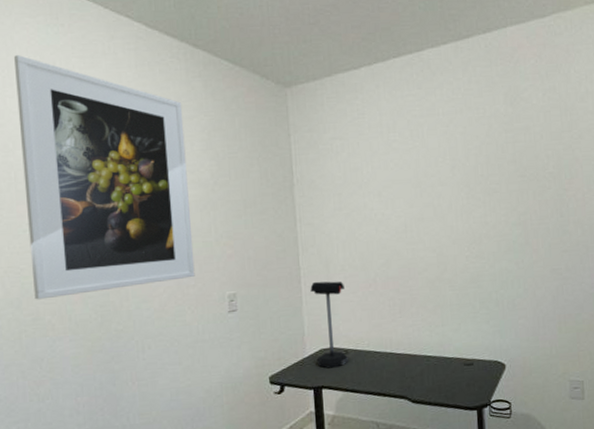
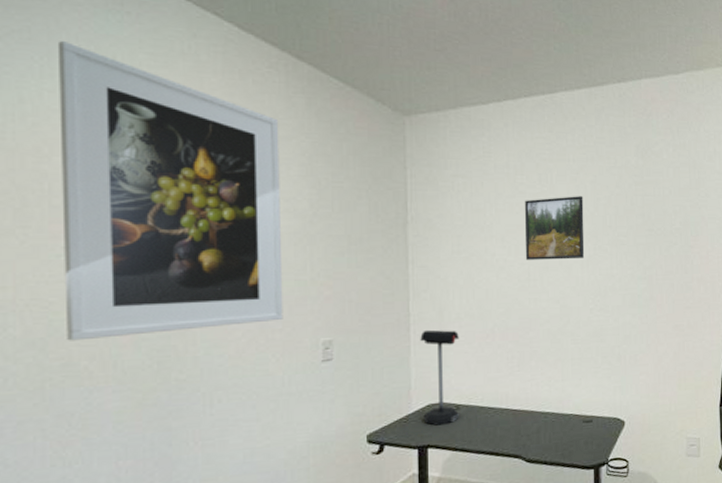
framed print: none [398,148,458,213] -> present [524,196,585,260]

